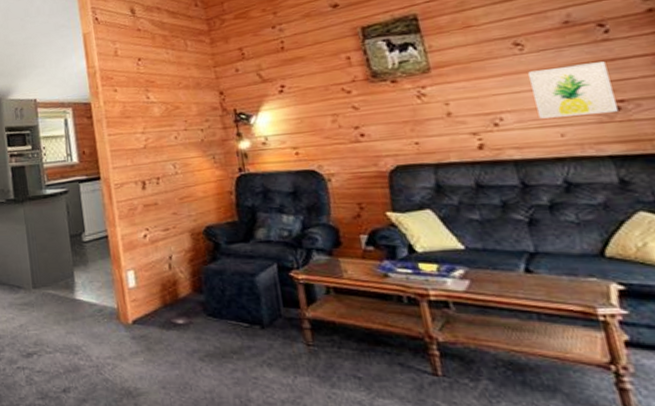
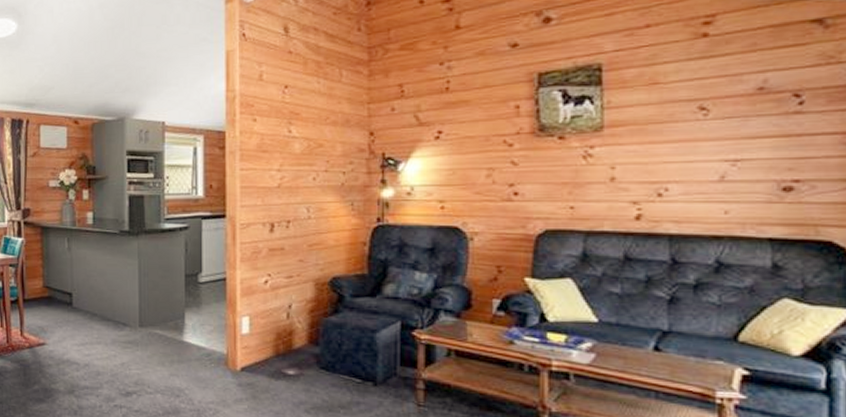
wall art: present [528,61,618,119] -> none [707,136,791,193]

